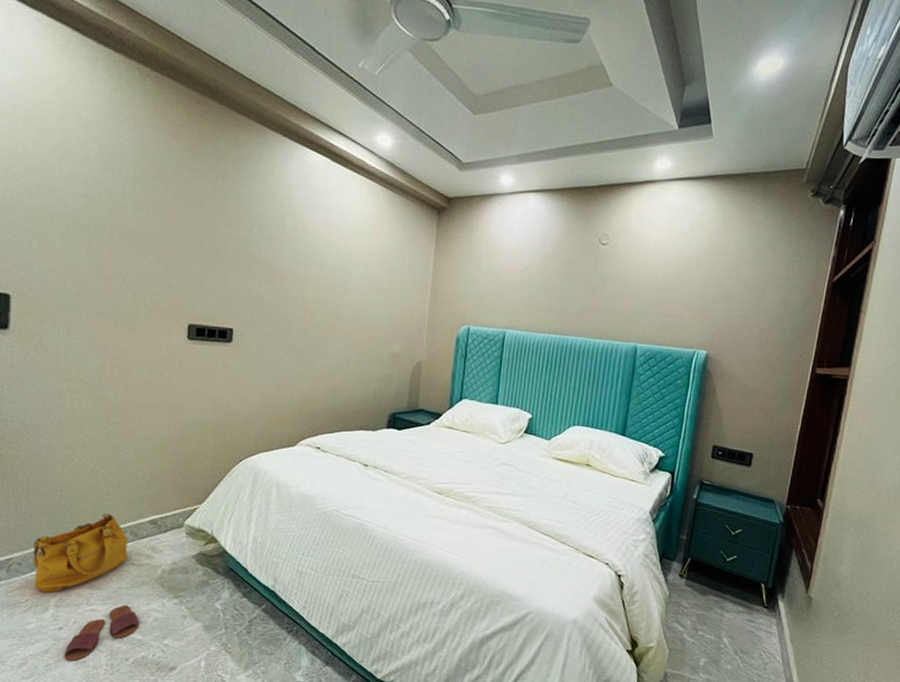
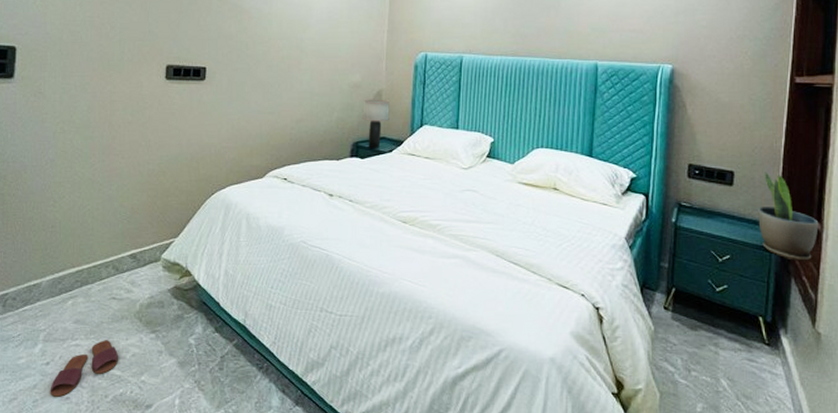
handbag: present [32,514,129,593] -> none [26,249,111,327]
table lamp: none [400,370,429,421] -> present [361,99,390,149]
potted plant: none [769,455,822,536] -> present [758,172,819,262]

